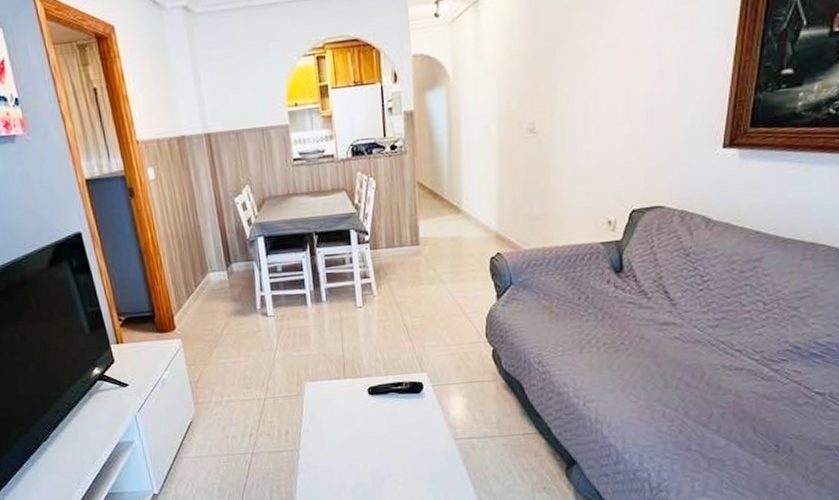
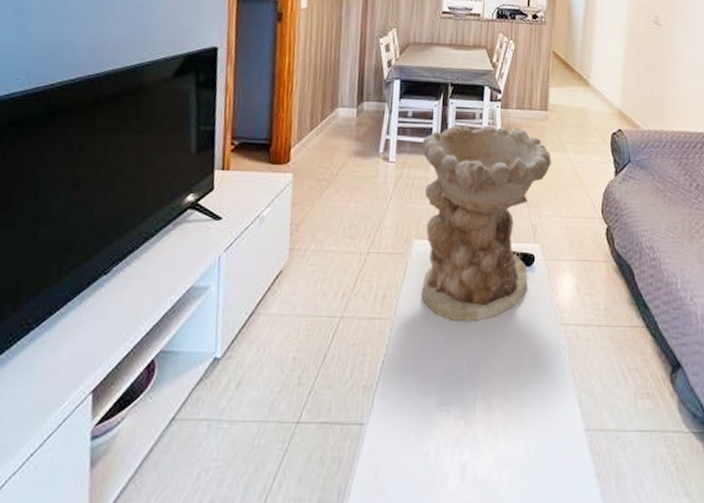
decorative bowl: none [296,266,429,446] -> present [421,125,551,321]

